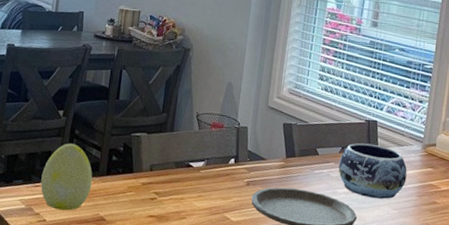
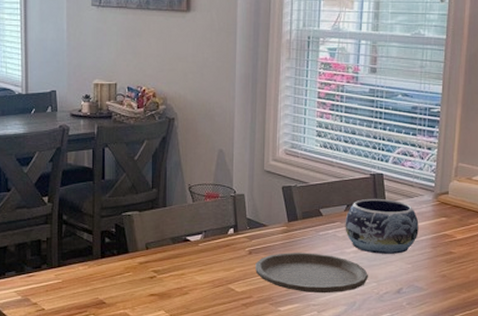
decorative egg: present [40,143,93,211] -> none [34,229,87,298]

